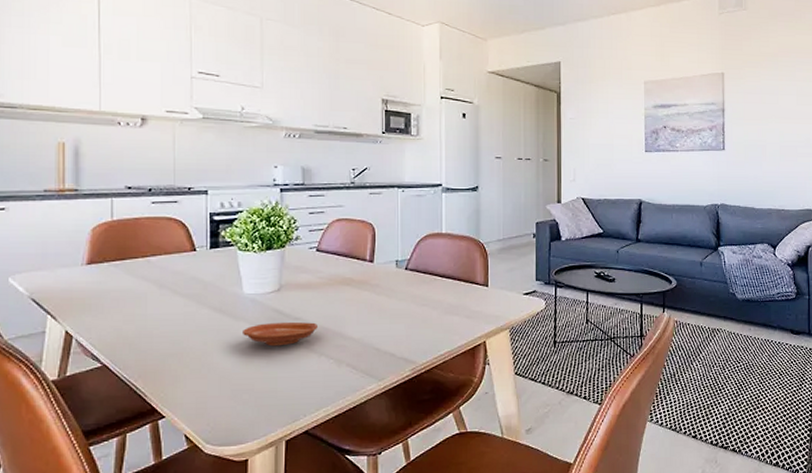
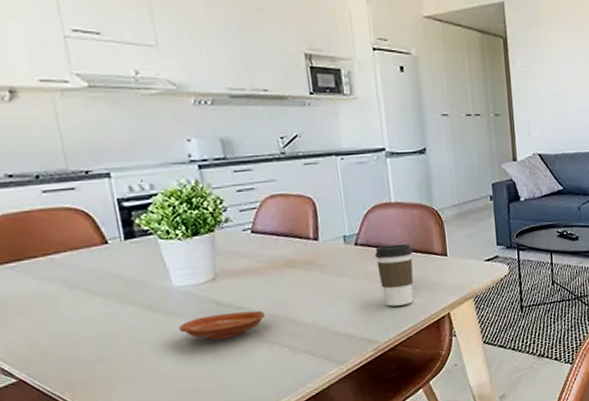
coffee cup: none [422,272,457,330] -> present [374,243,414,307]

